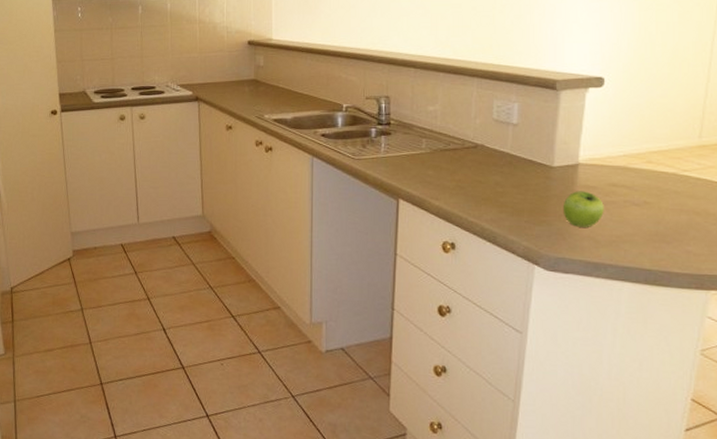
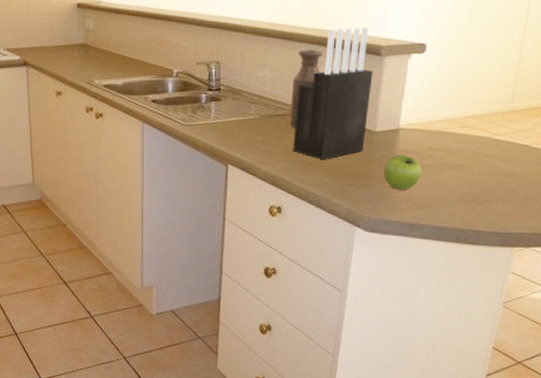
bottle: none [462,84,495,163] -> present [290,50,323,128]
knife block: none [466,61,548,196] -> present [293,27,373,160]

